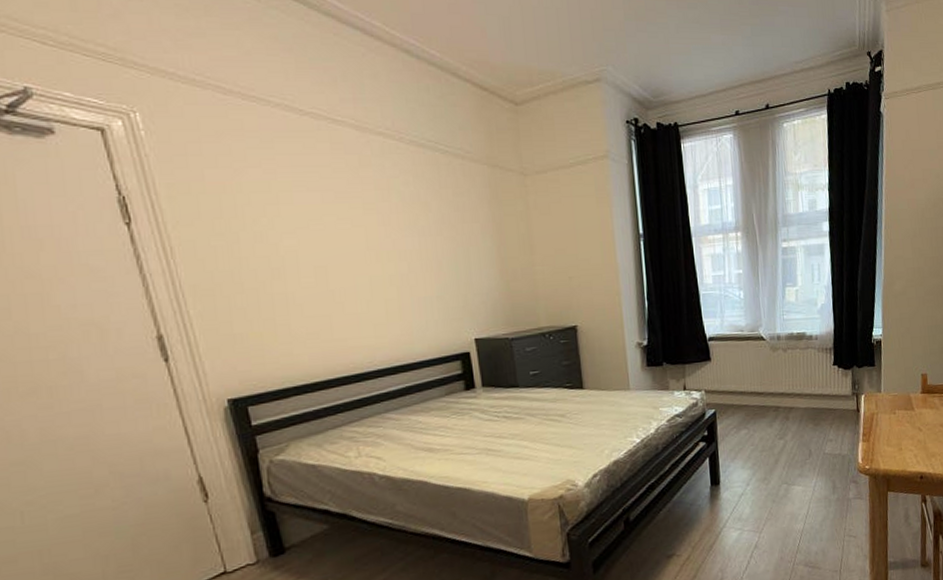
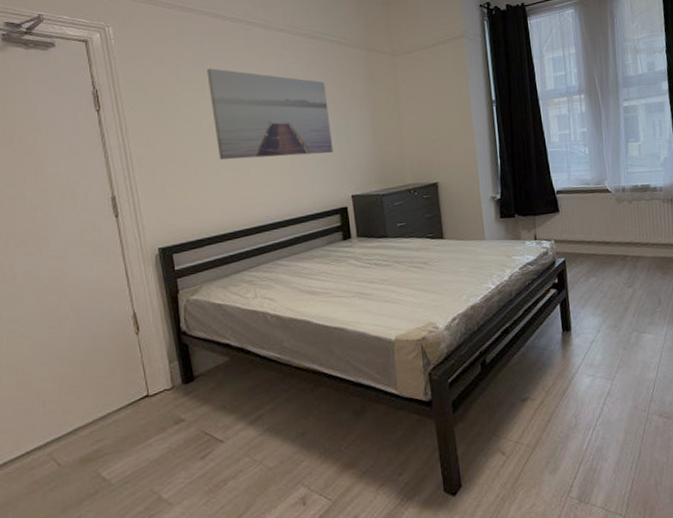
wall art: none [281,177,451,293] -> present [207,68,333,160]

